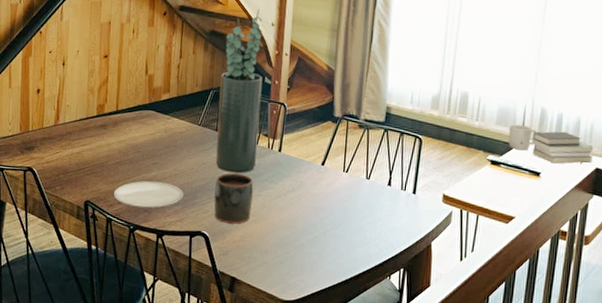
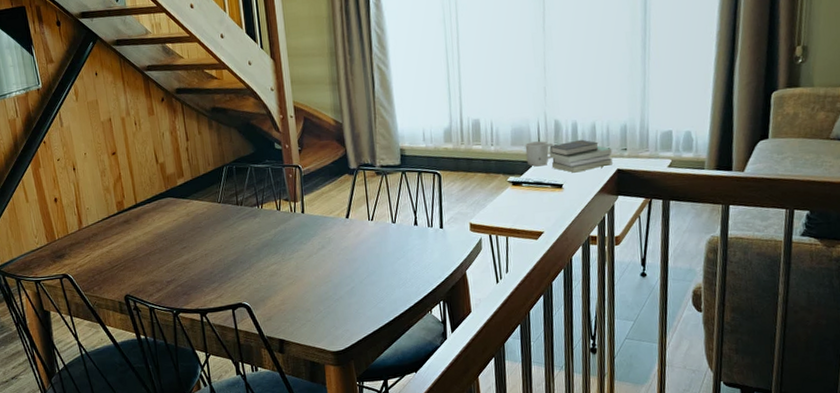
plate: present [114,181,183,209] -> none [151,263,218,293]
mug: present [213,173,254,224] -> none [246,241,287,291]
vase: present [215,9,263,173] -> none [228,77,282,242]

